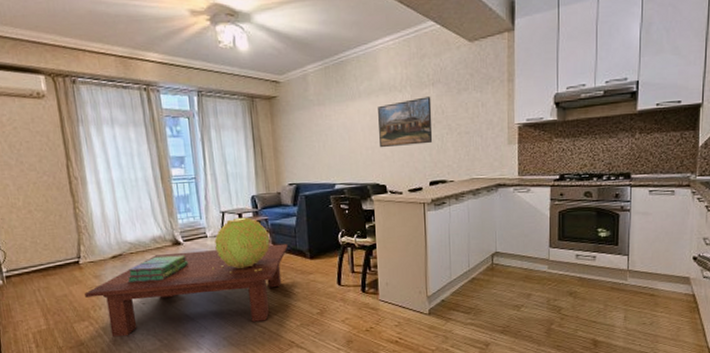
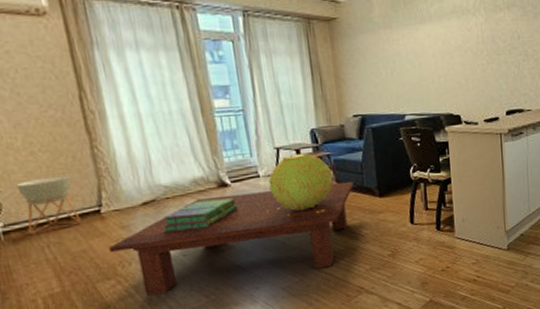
planter: none [17,231,65,279] -> present [16,175,82,235]
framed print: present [378,96,433,148] -> none [450,20,509,76]

